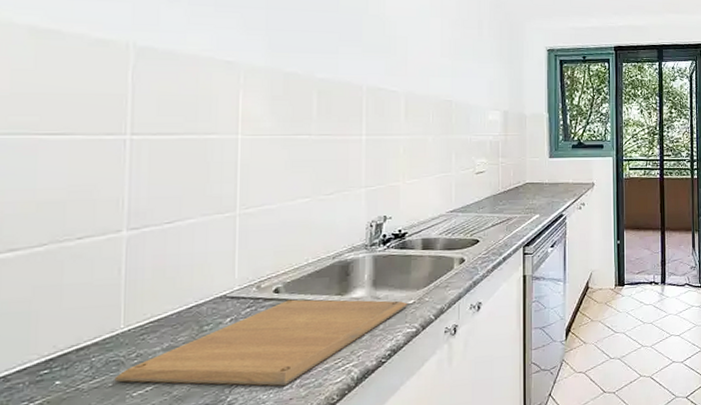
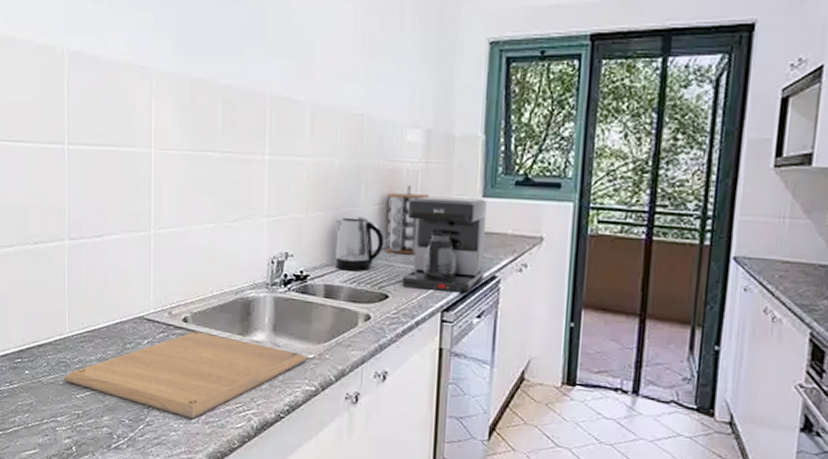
kettle: none [430,180,473,225] -> present [335,216,384,272]
spice rack: none [475,152,509,208] -> present [385,184,429,256]
coffee maker: none [489,159,554,232] -> present [401,196,487,294]

